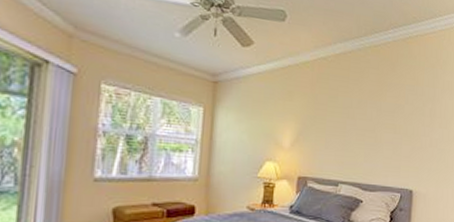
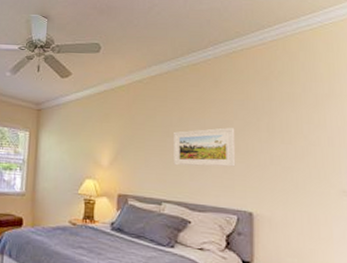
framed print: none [351,111,405,149] -> present [174,127,236,167]

